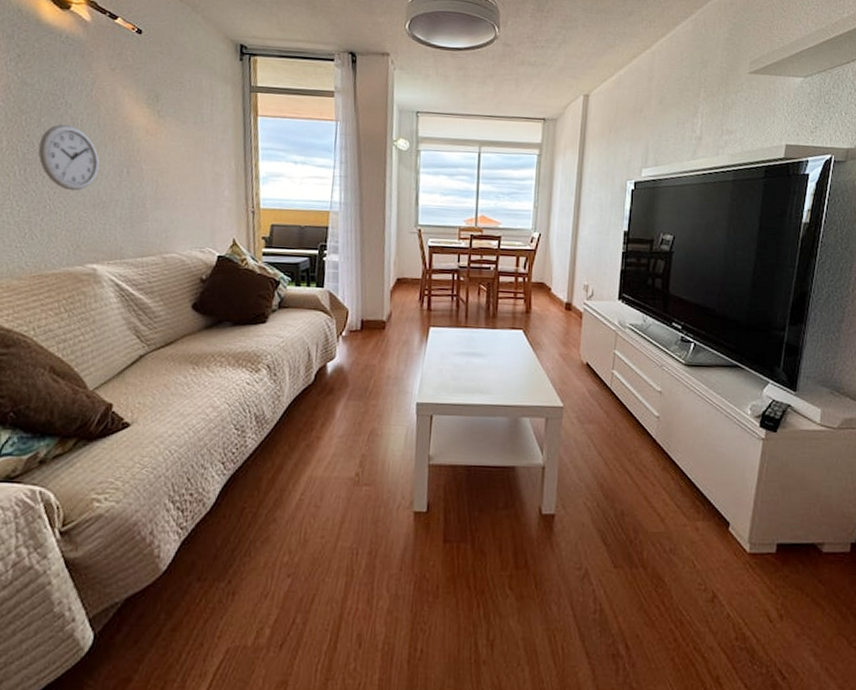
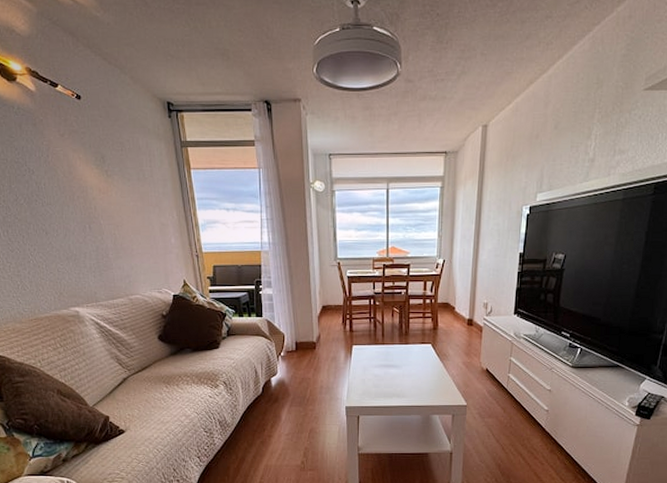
wall clock: present [38,124,99,191] -> none [14,189,66,247]

